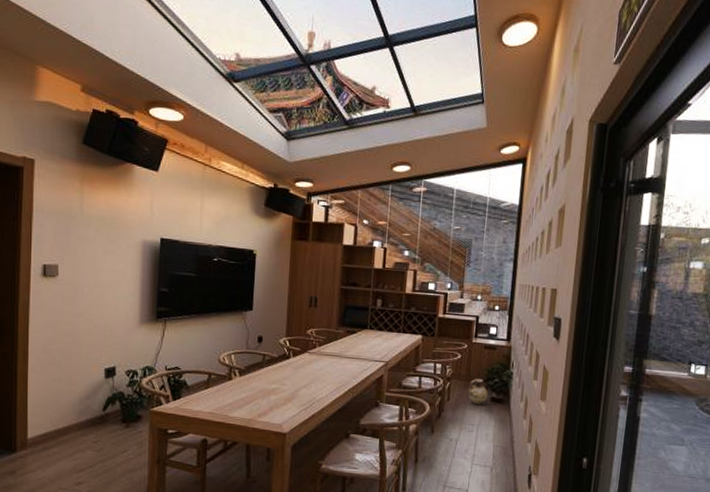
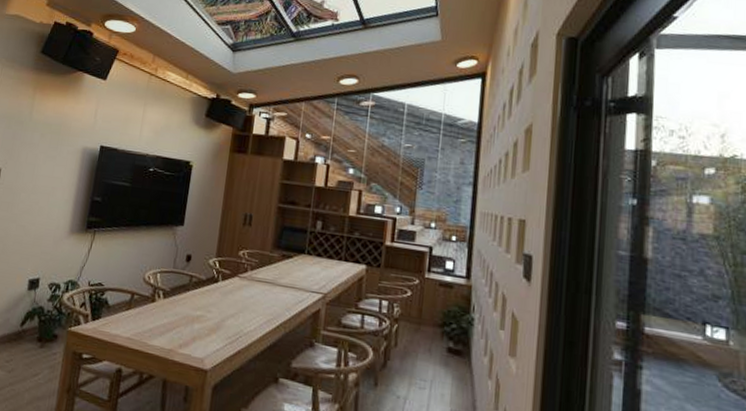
ceramic jug: present [467,378,489,405] -> none [418,322,445,356]

